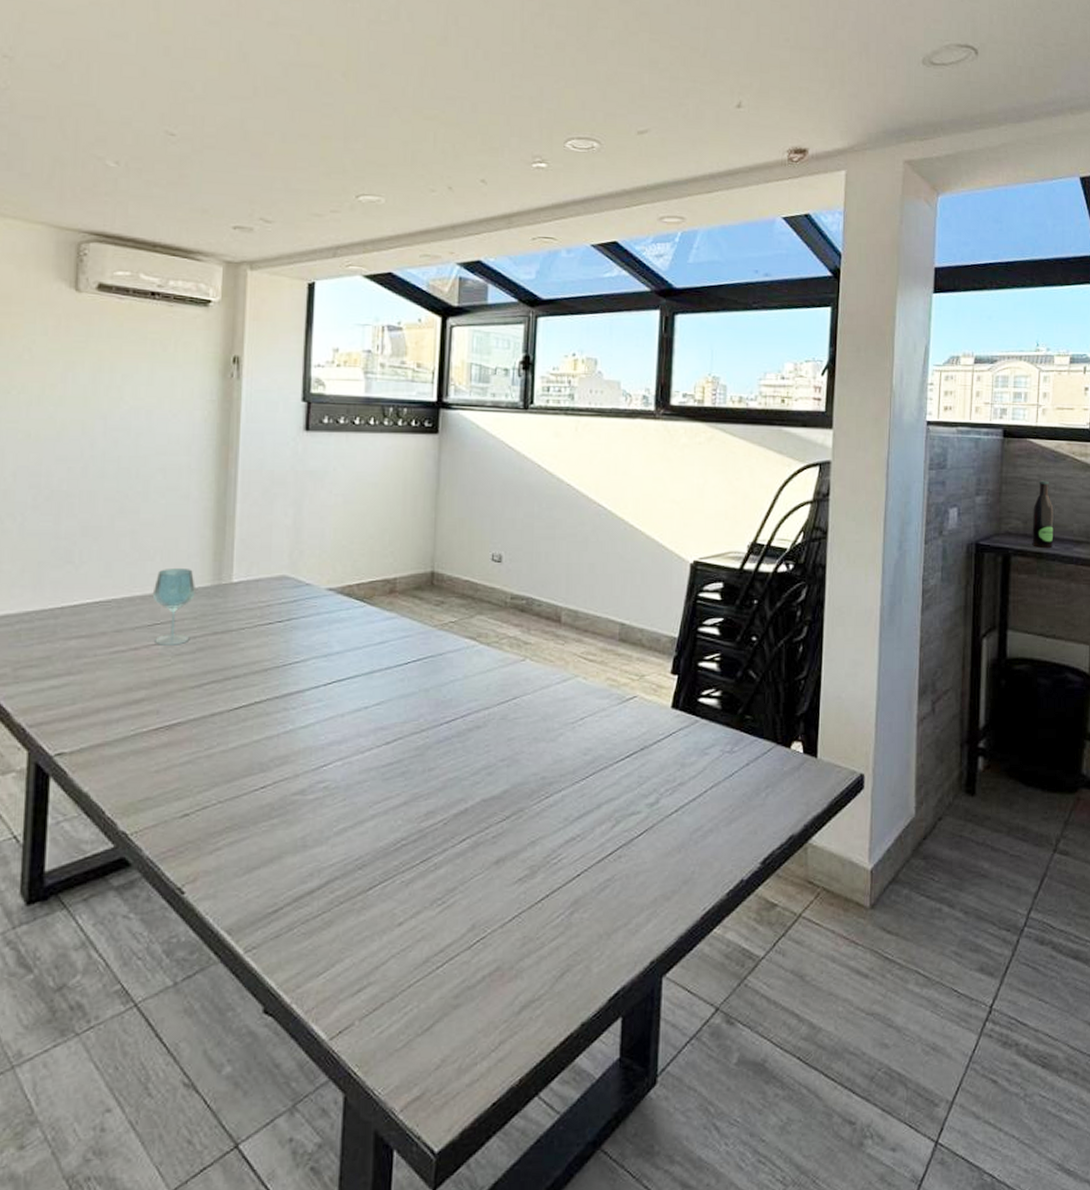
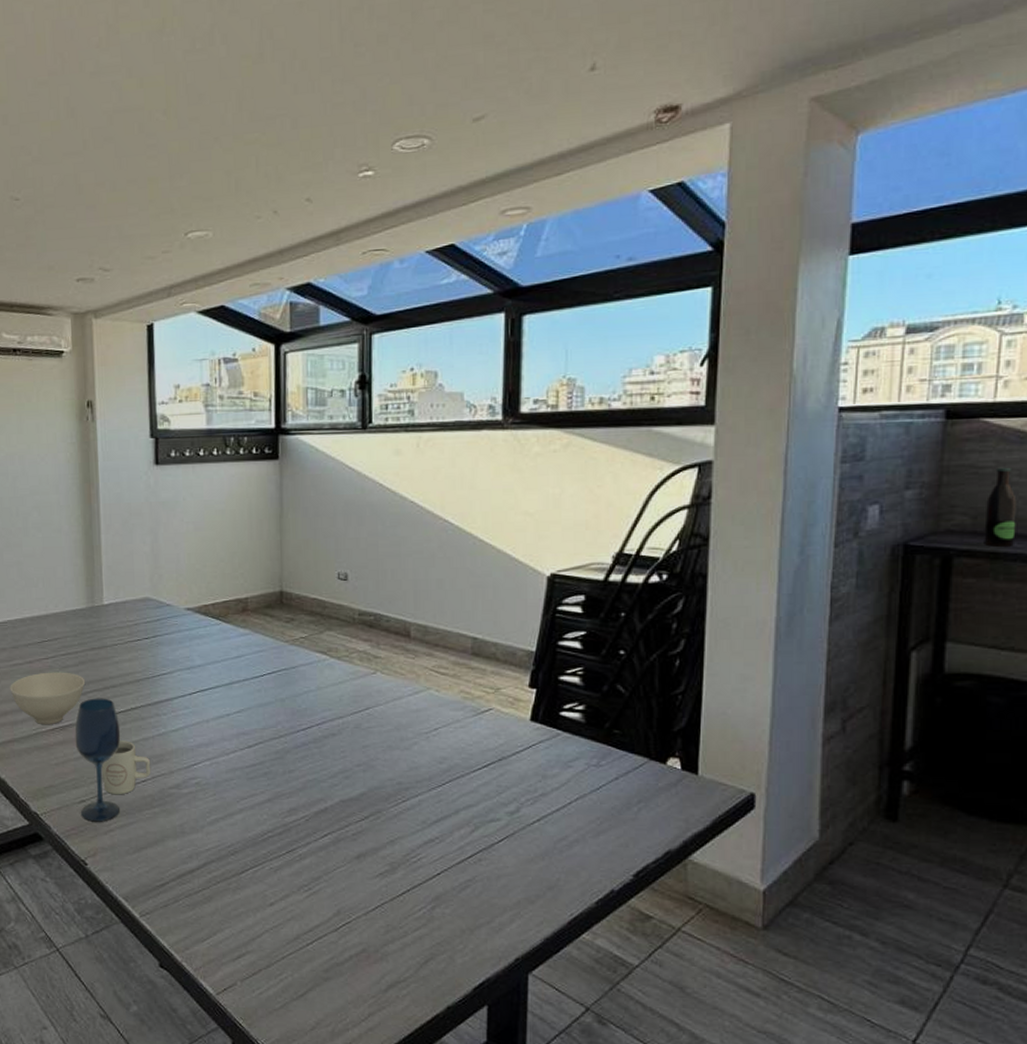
bowl: none [106,660,203,725] -> present [10,672,86,725]
wine glass: present [152,569,197,646] -> none [39,593,75,659]
wineglass: none [183,690,240,840] -> present [74,698,121,822]
mug: none [212,740,273,806] -> present [101,740,151,795]

